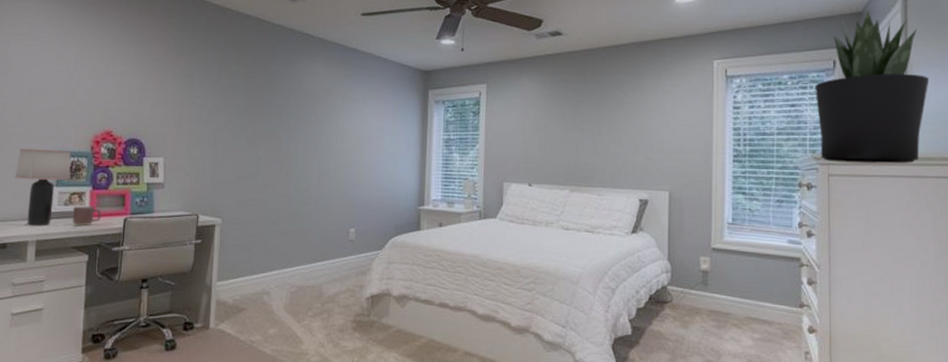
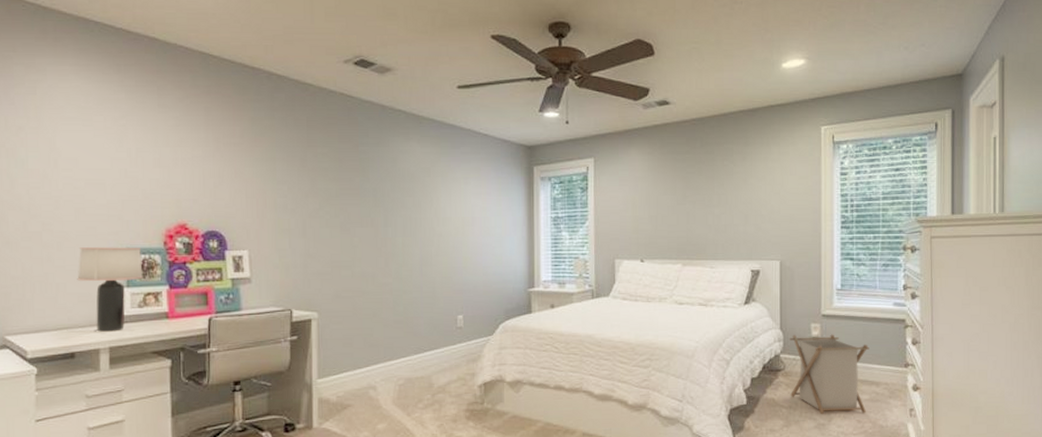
mug: present [72,205,101,226] -> none [148,306,182,329]
laundry basket: none [678,267,762,353] -> present [790,334,869,415]
planter: present [815,11,930,164] -> none [918,72,1024,224]

